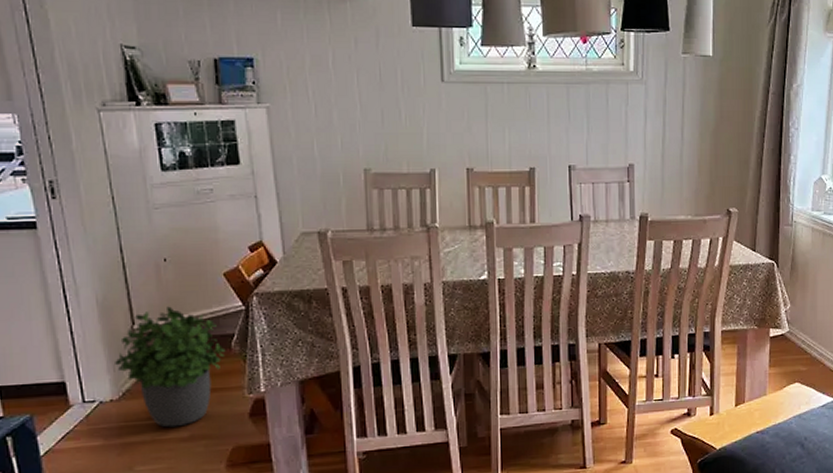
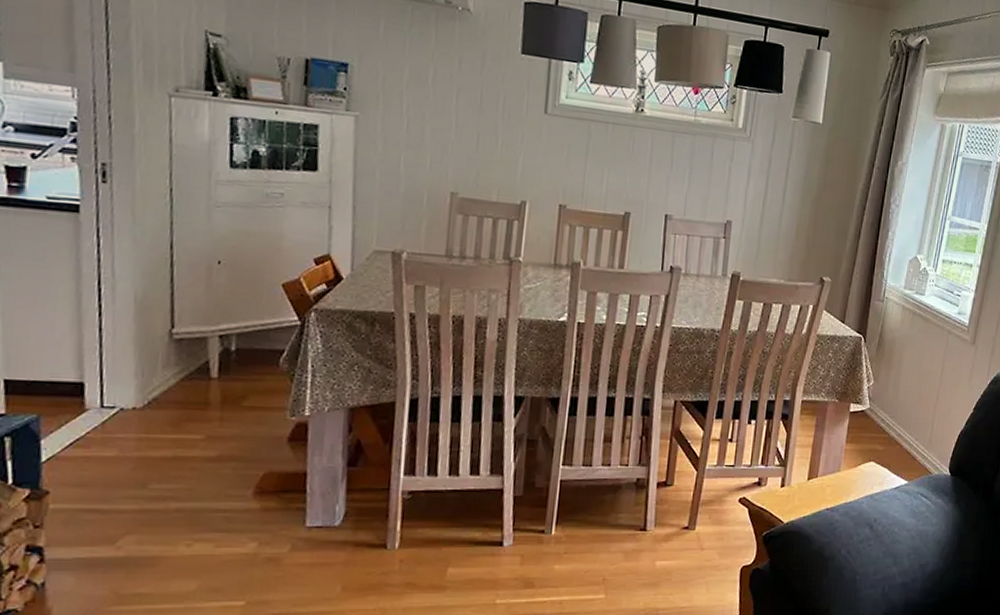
potted plant: present [115,306,226,428] -> none [144,312,273,445]

